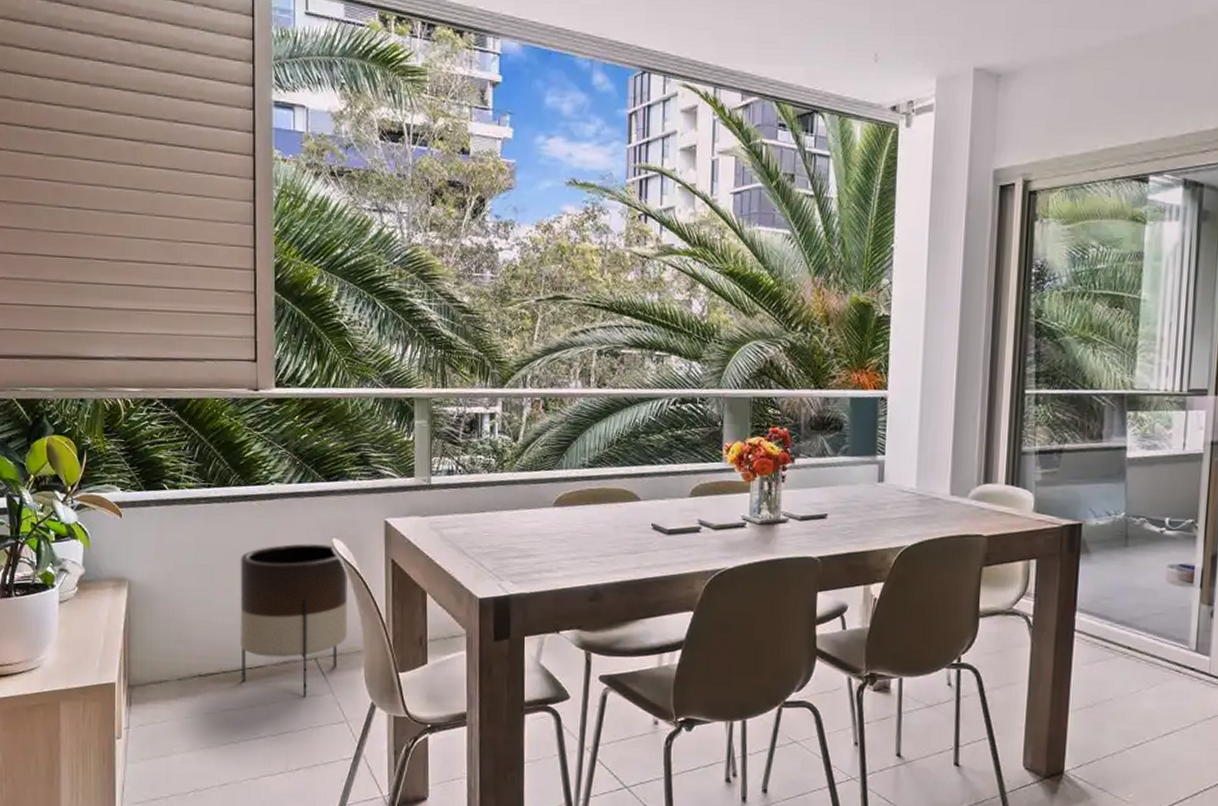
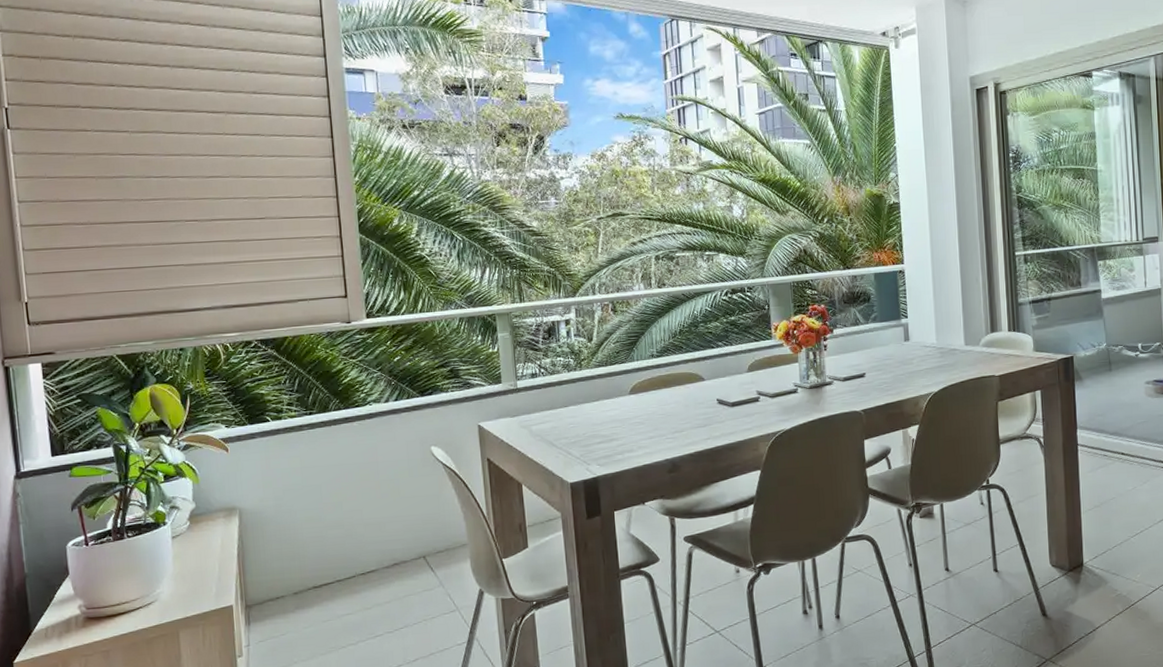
planter: present [240,543,349,697] -> none [345,453,453,593]

